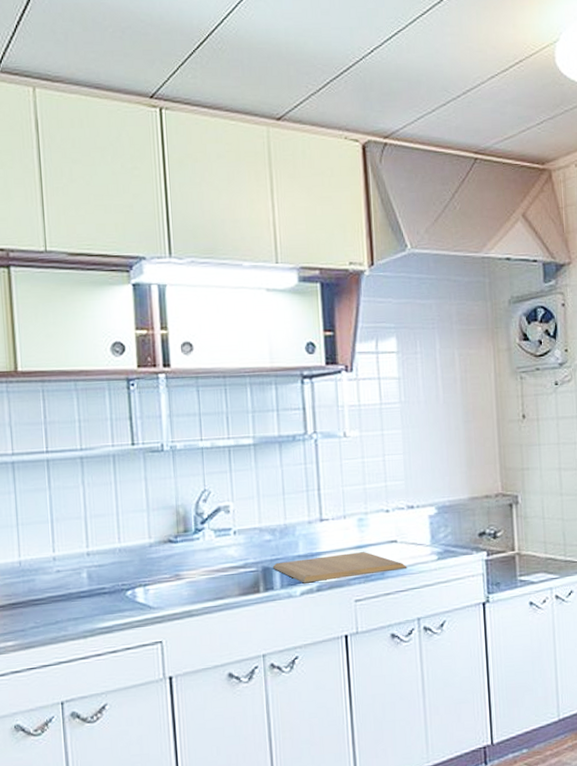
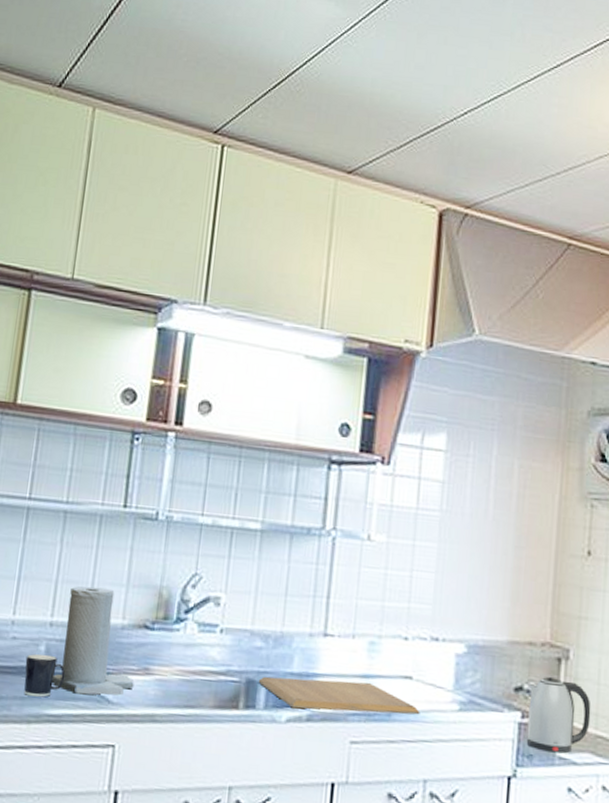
mug: none [71,579,109,616] -> present [24,653,66,698]
paper towel: none [98,515,169,607] -> present [52,586,134,696]
kettle: none [491,519,541,578] -> present [526,676,591,754]

